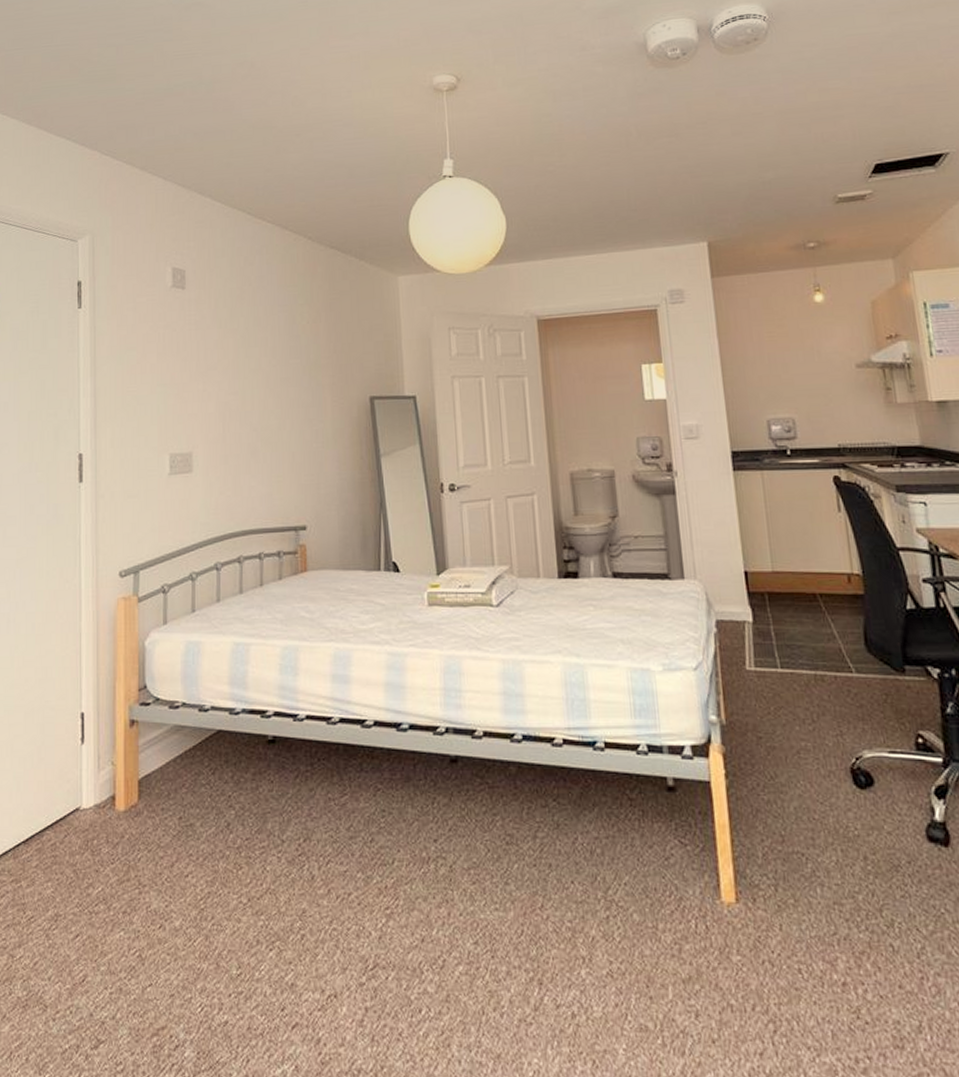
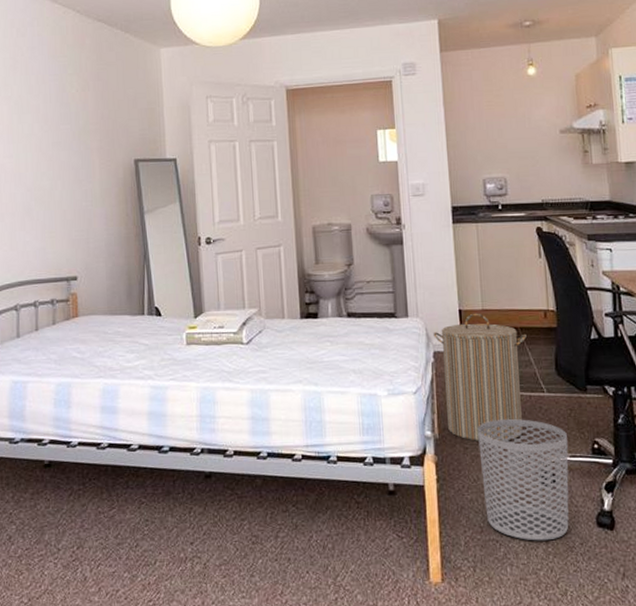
laundry hamper: none [715,575,828,731] -> present [433,313,527,442]
waste bin: none [773,704,892,856] -> present [478,419,569,541]

